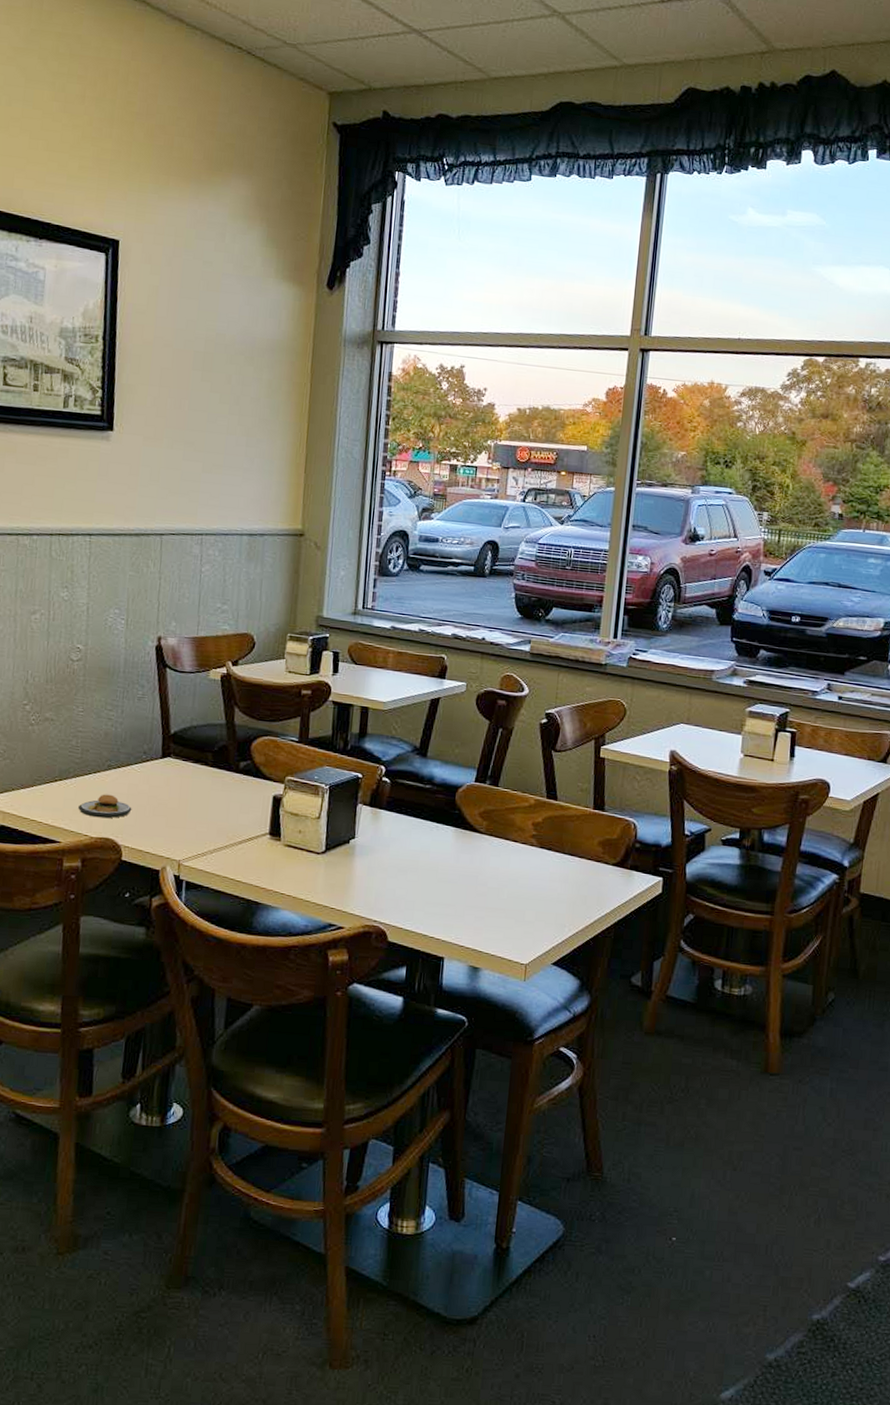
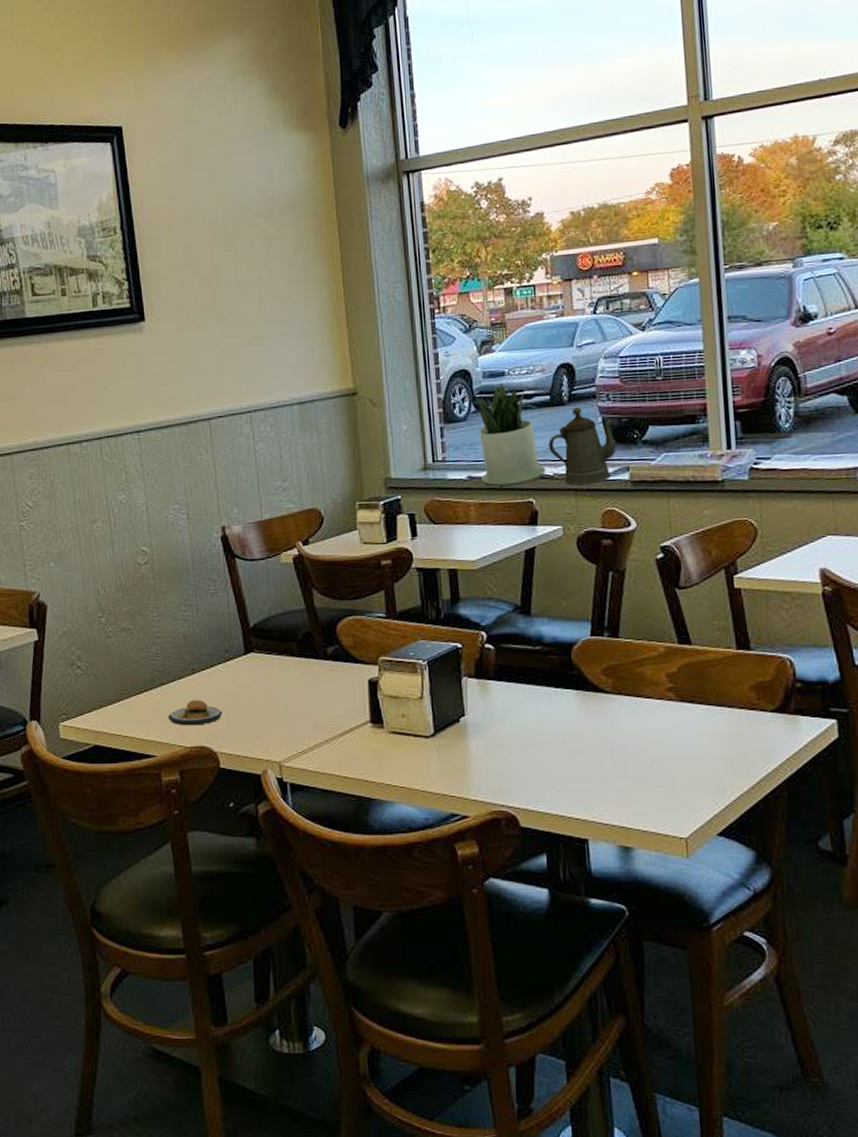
planter: none [402,549,460,642] -> present [473,383,546,488]
coffee pot: none [465,581,526,651] -> present [548,407,616,486]

